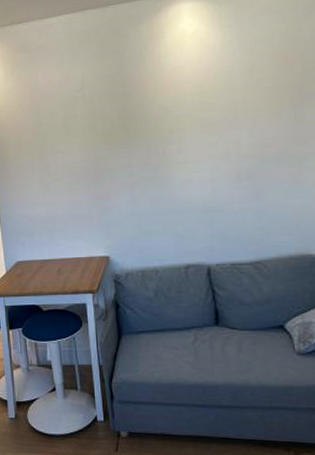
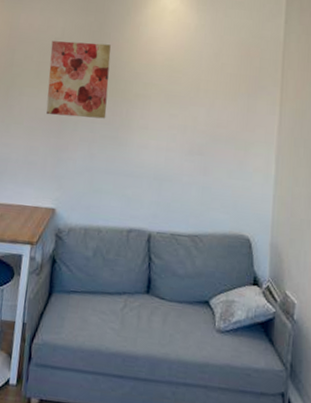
wall art: none [73,84,142,167] -> present [46,41,111,119]

